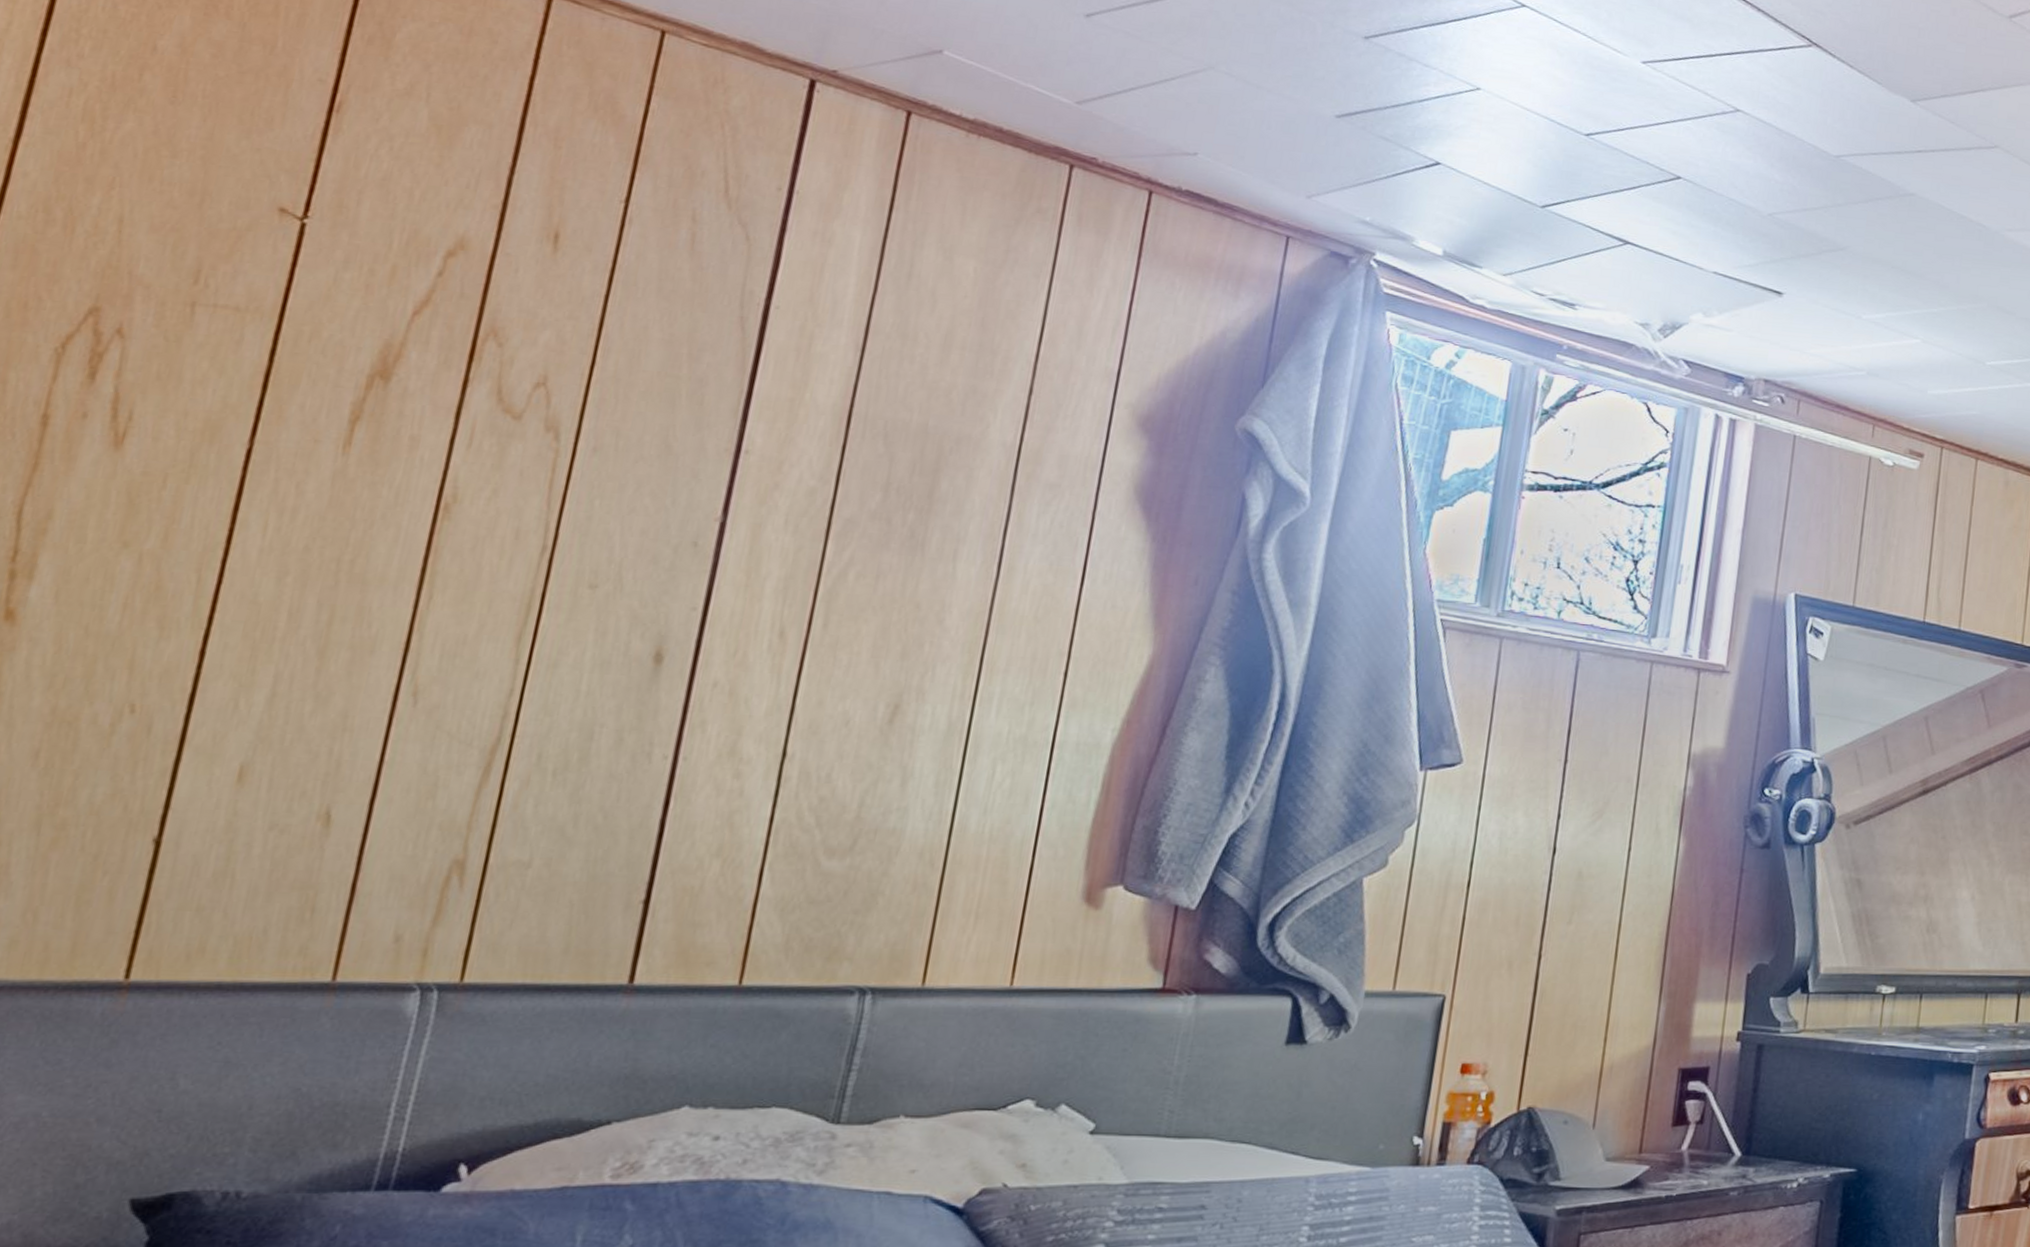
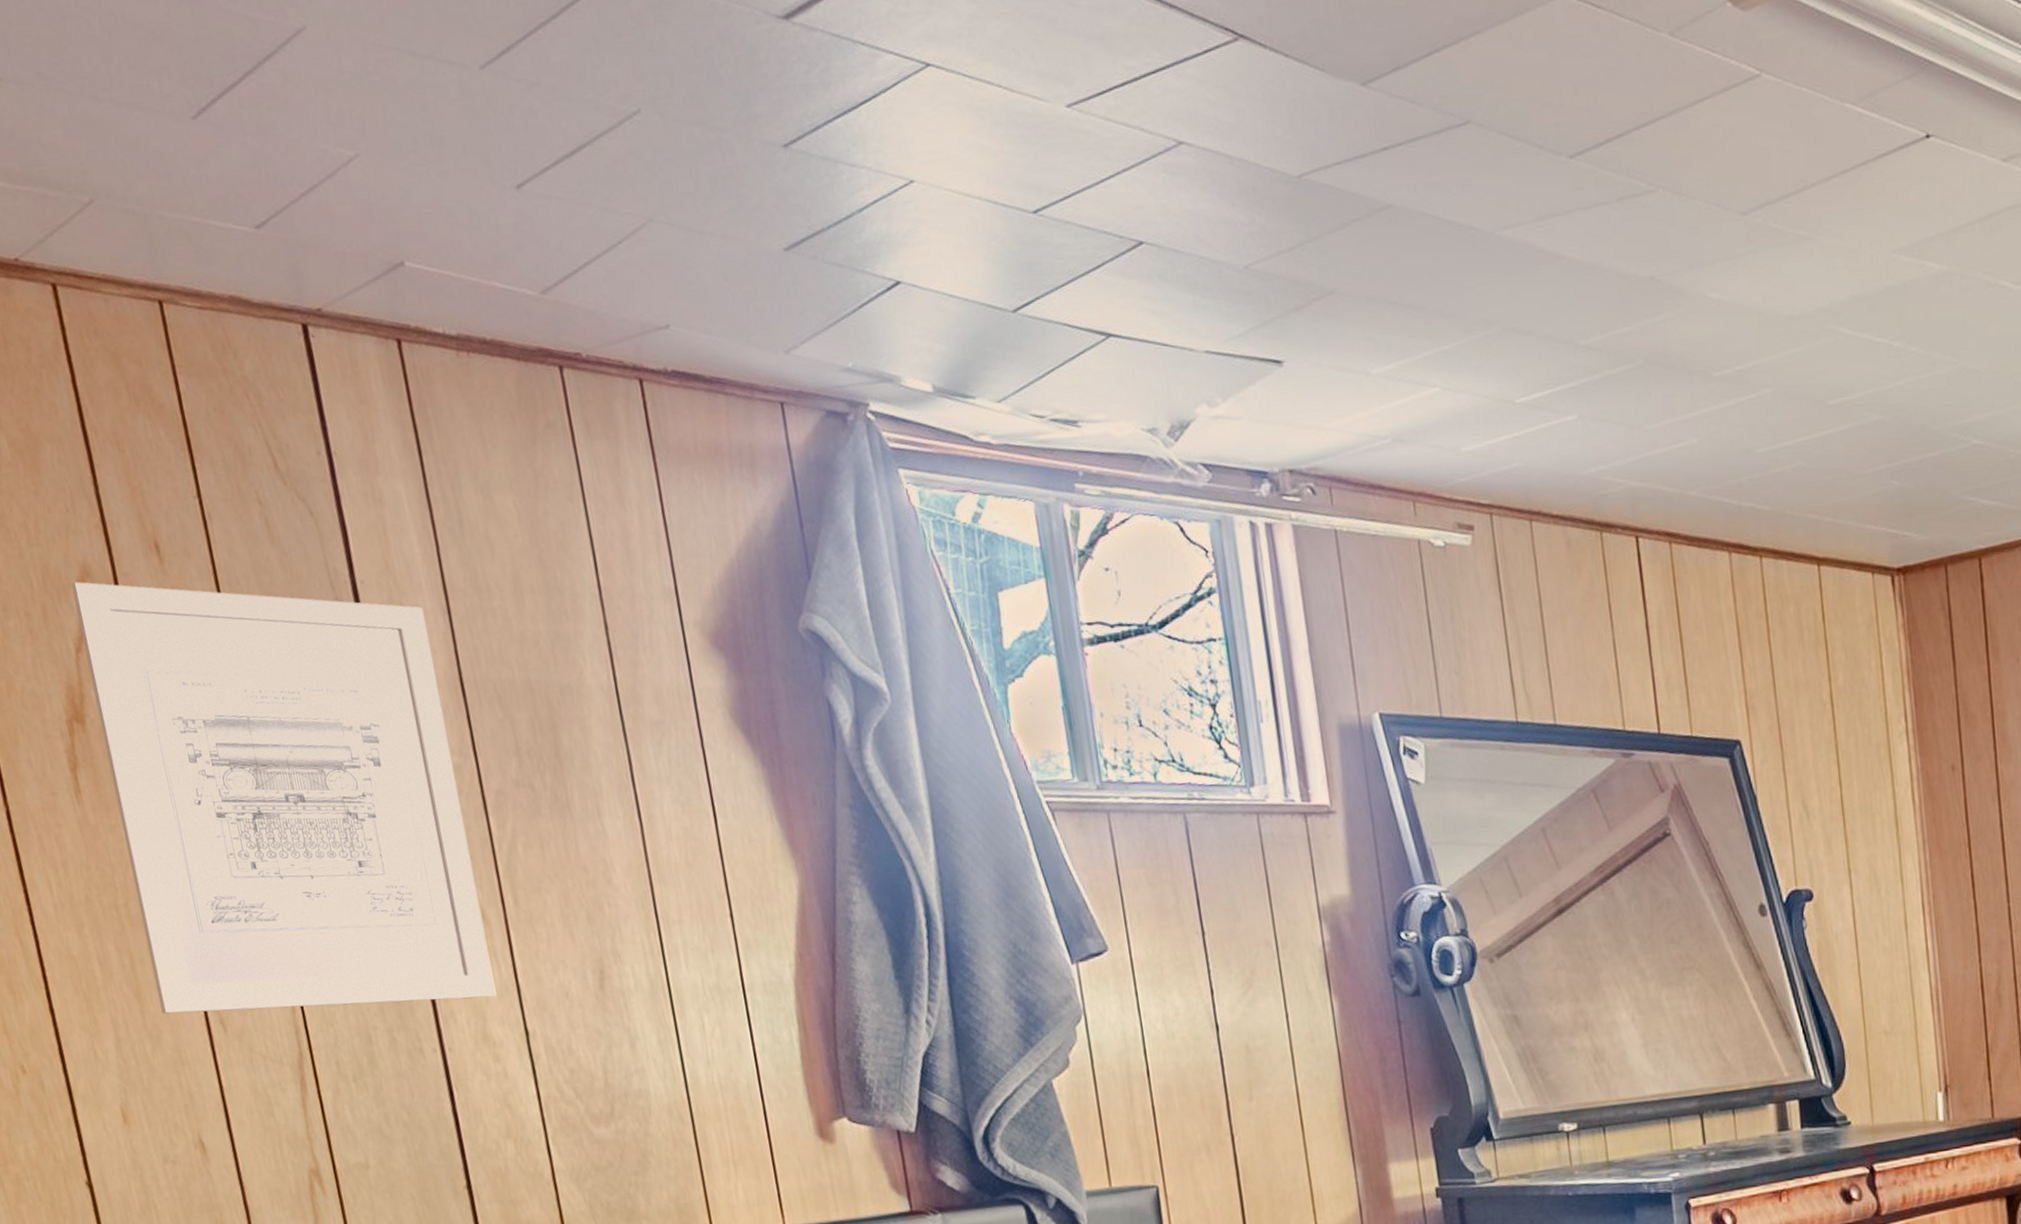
wall art: none [344,251,835,714] -> present [71,582,497,1014]

